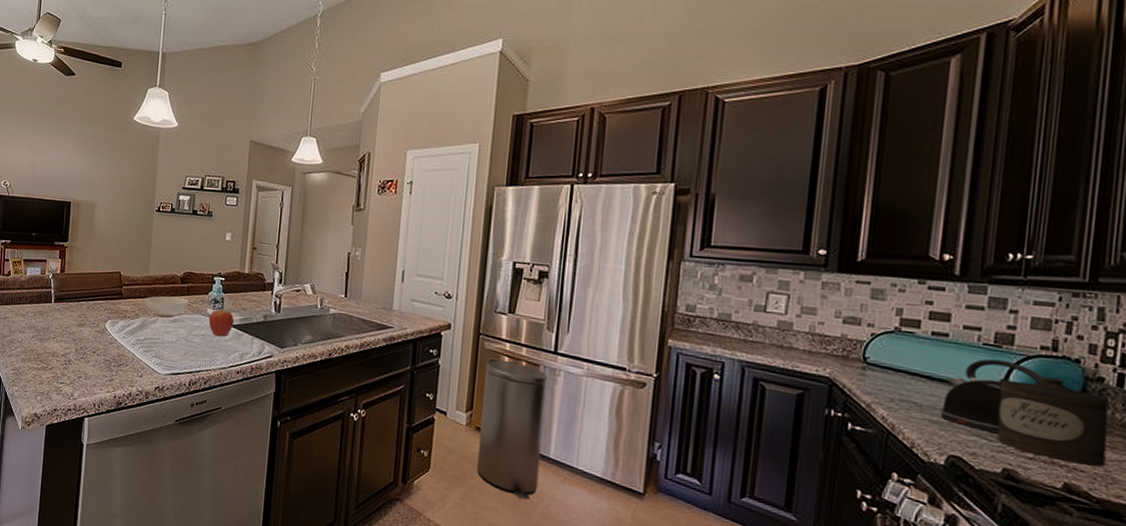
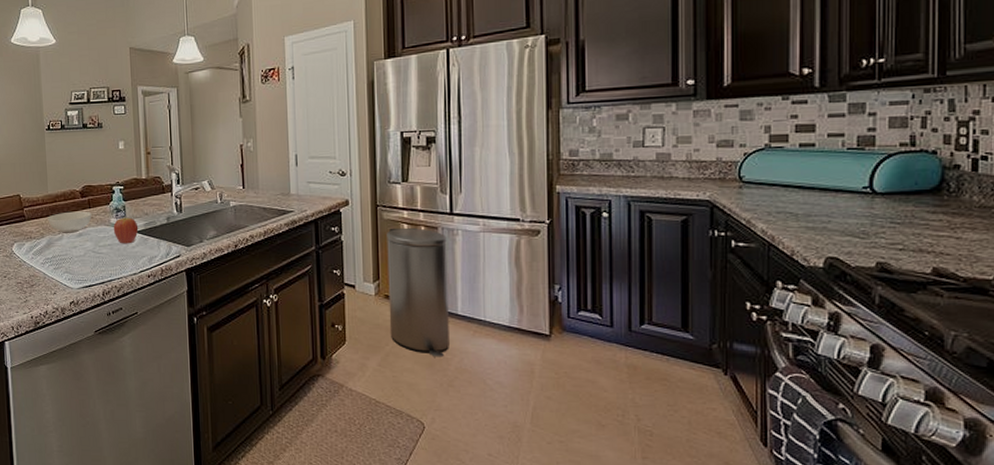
kettle: present [940,358,1046,435] -> none [814,161,908,231]
canister: present [997,376,1109,467] -> none [866,170,968,248]

